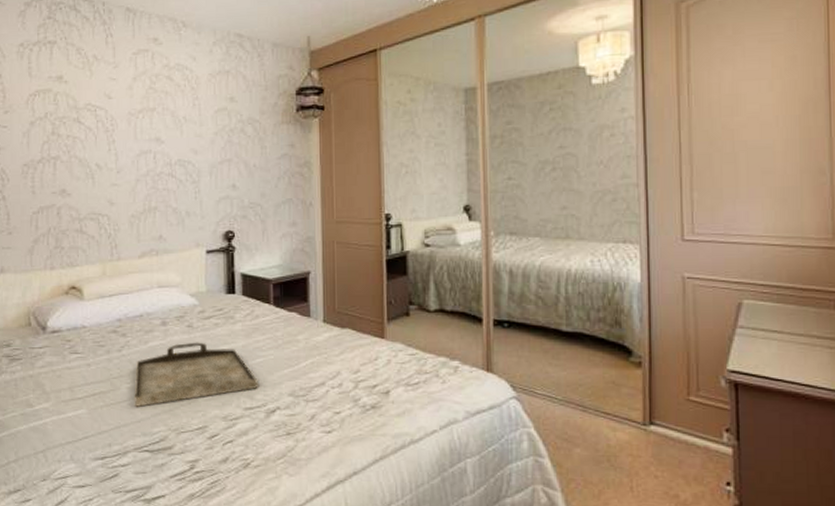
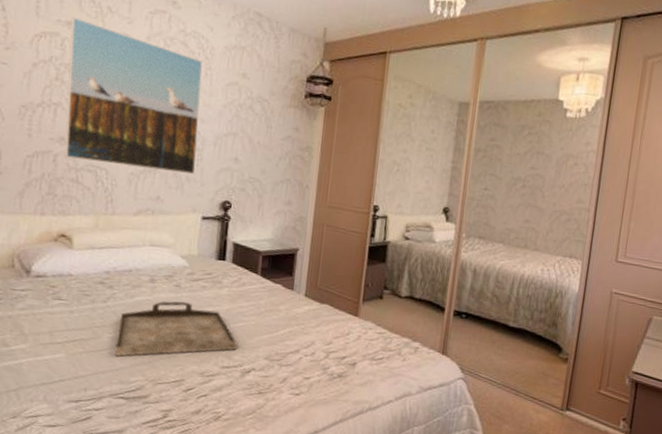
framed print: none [61,71,194,210] -> present [64,16,203,175]

